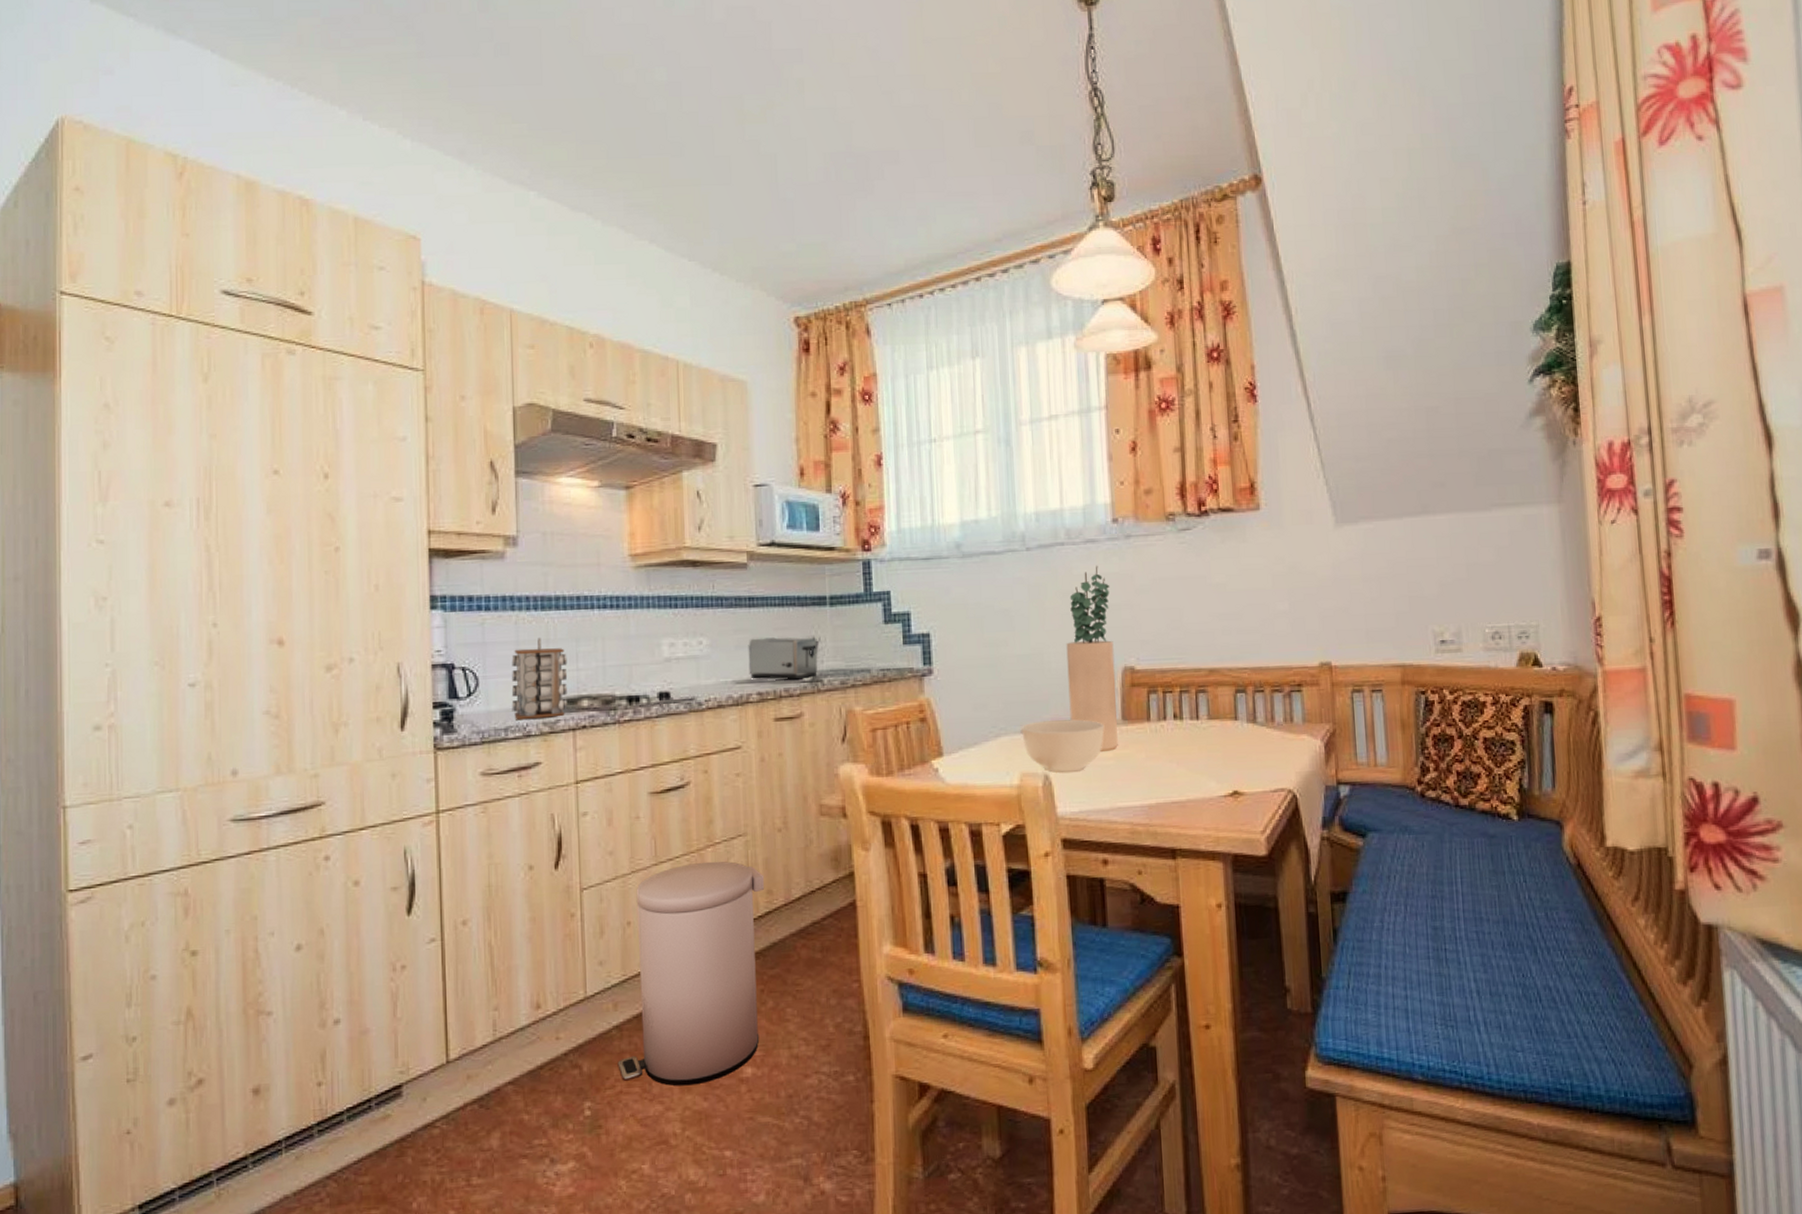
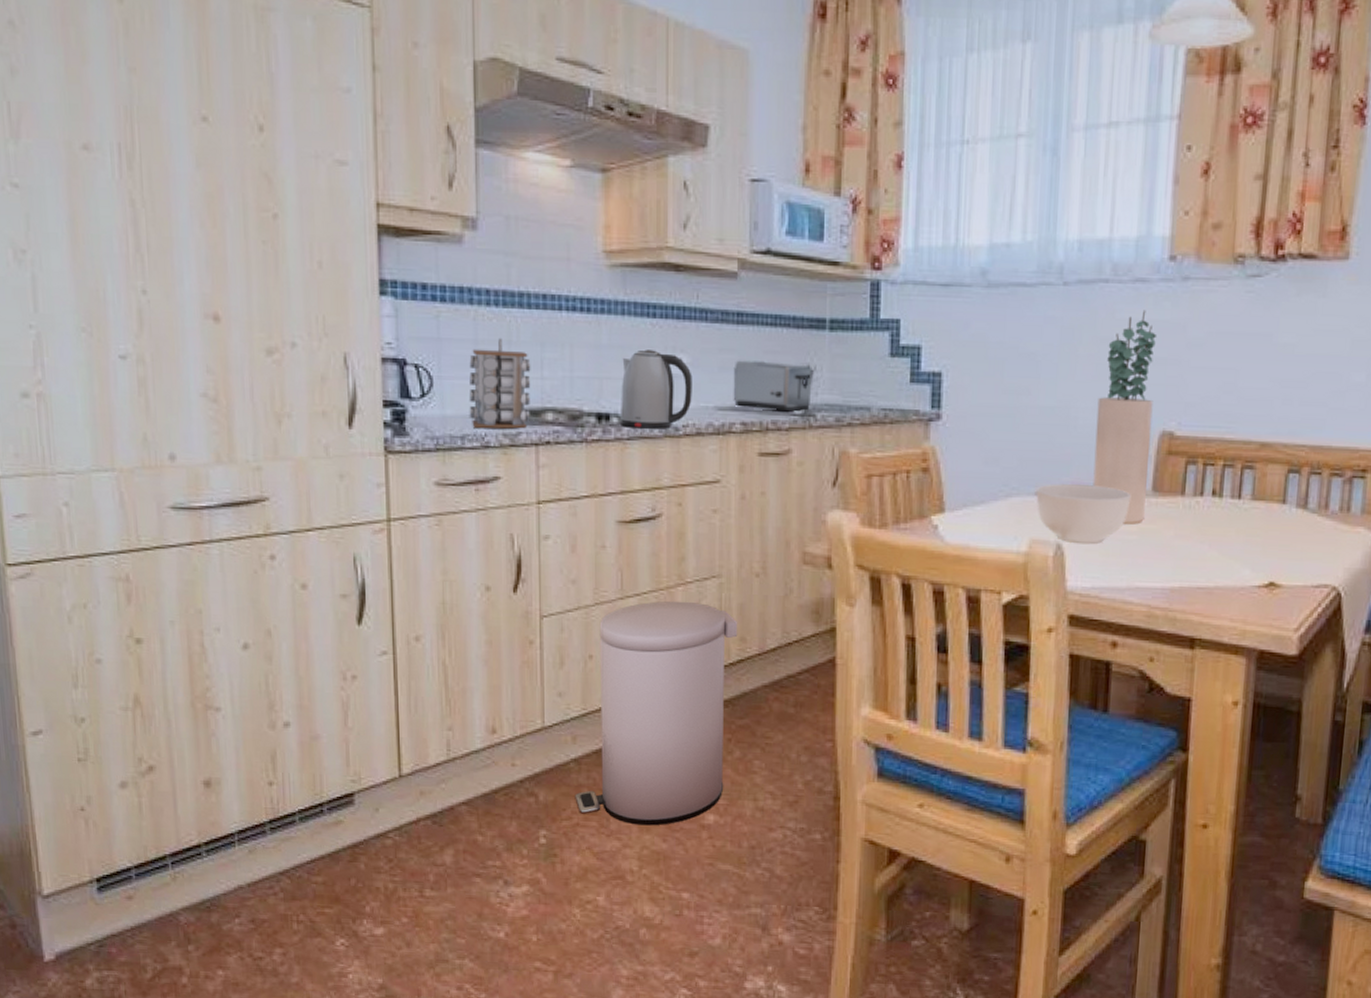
kettle: none [648,636,713,708] -> present [621,349,692,430]

